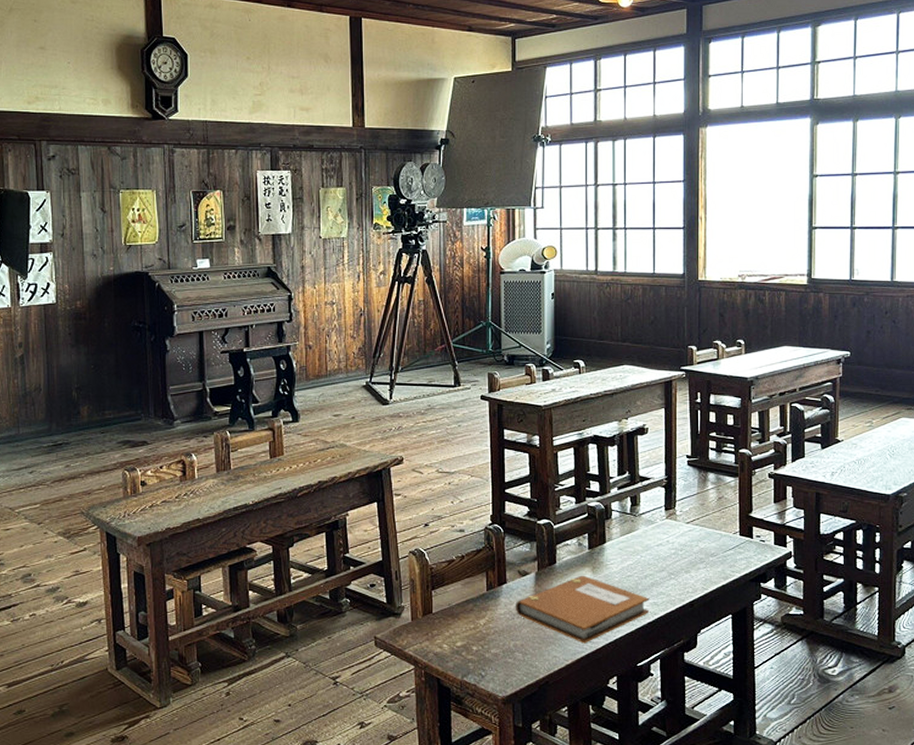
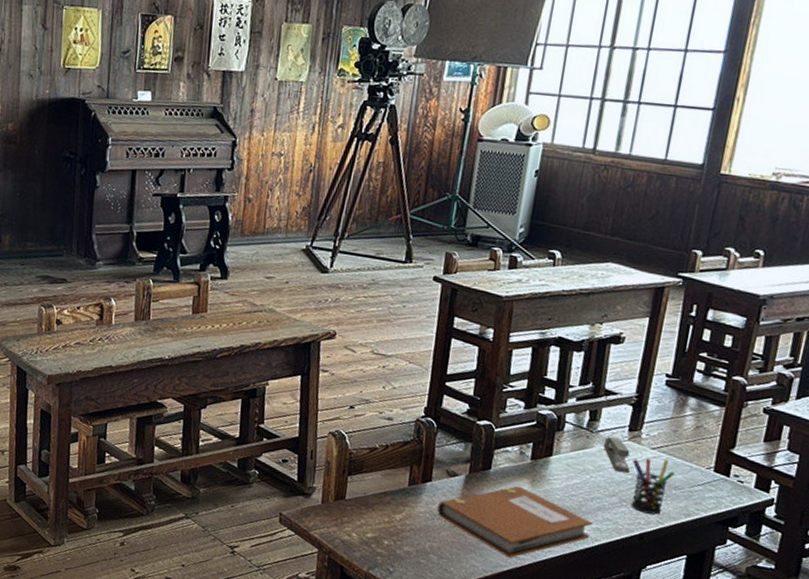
stapler: none [646,518,672,549] -> present [603,437,630,474]
pen holder: none [673,531,709,582] -> present [630,458,676,515]

